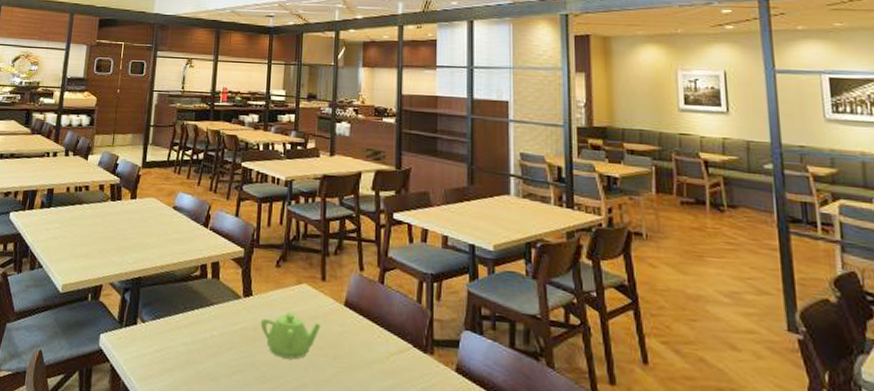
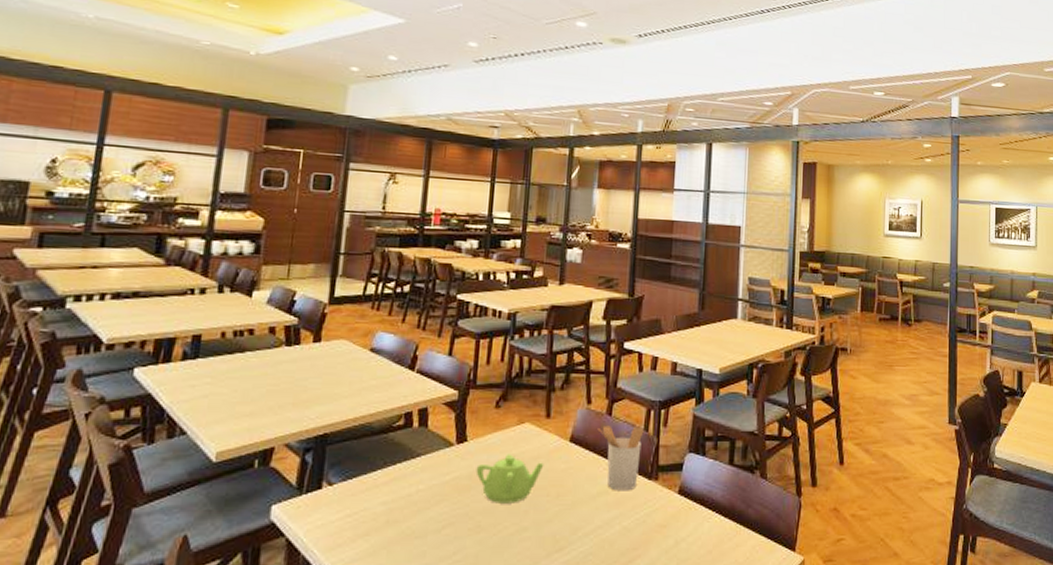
utensil holder: none [371,293,417,362] -> present [597,425,644,491]

